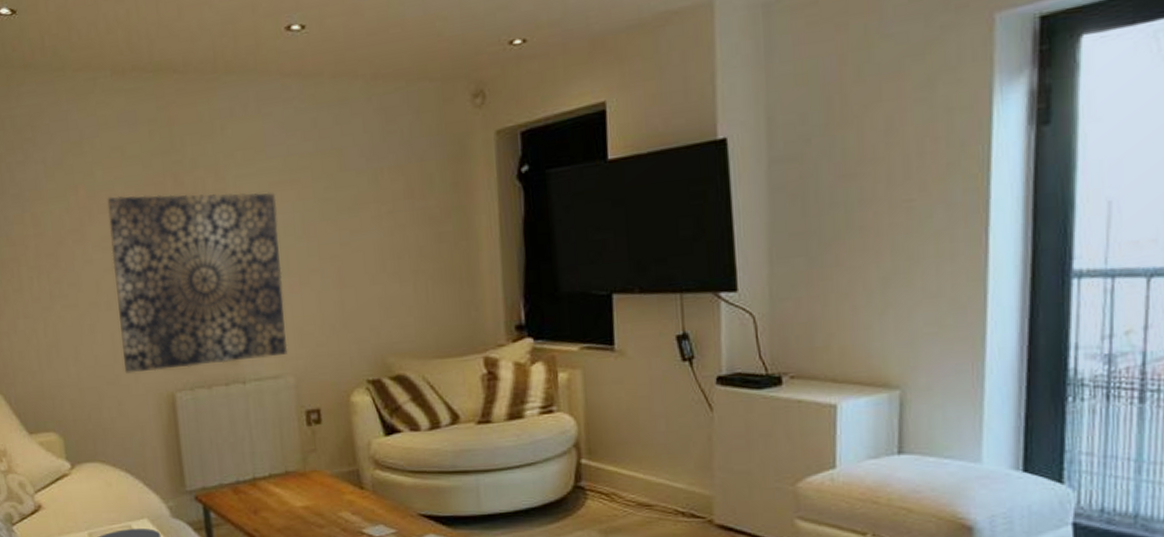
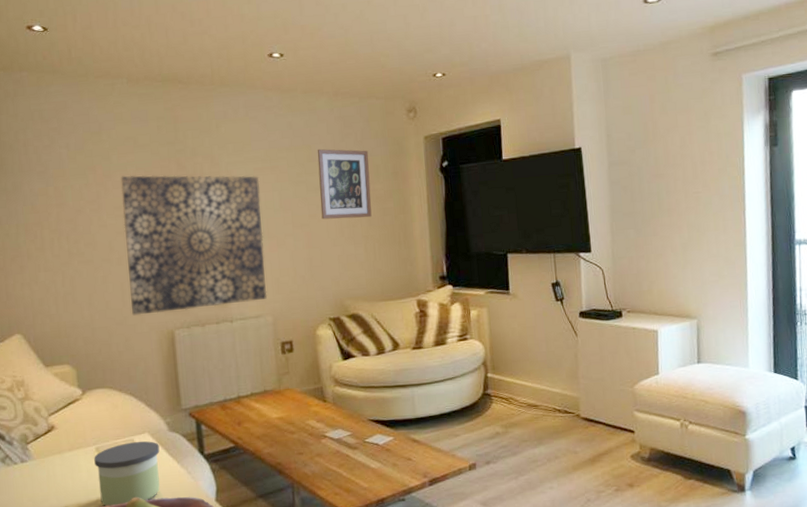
wall art: none [350,153,423,249] -> present [317,148,372,220]

